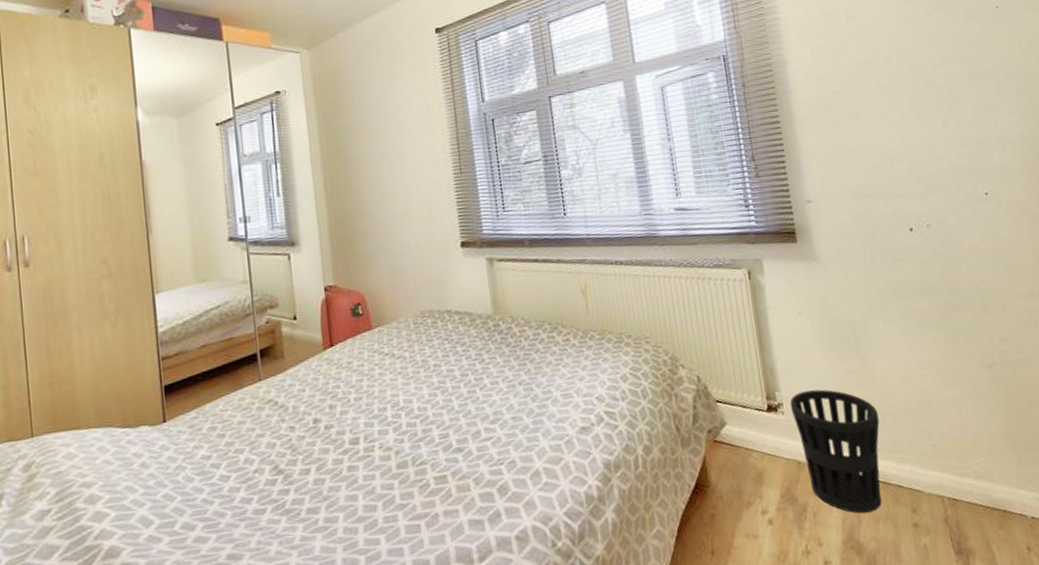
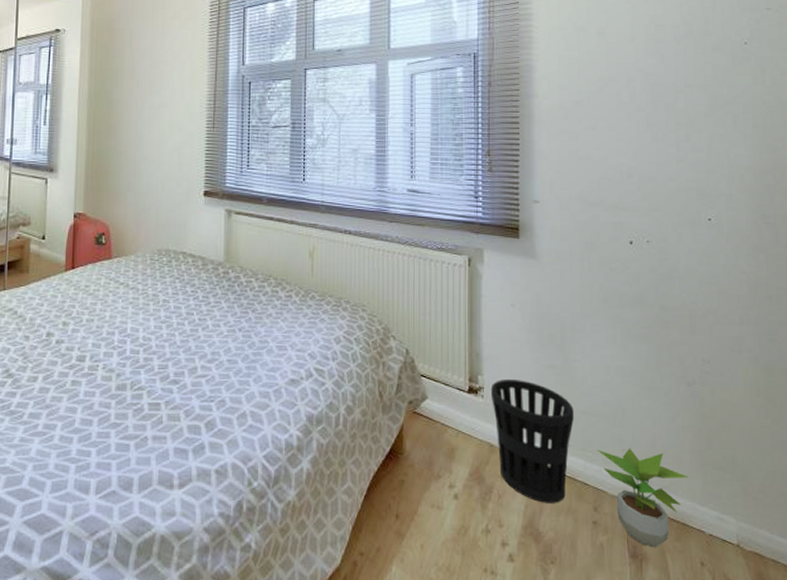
potted plant: none [907,442,1003,541] -> present [597,448,689,548]

